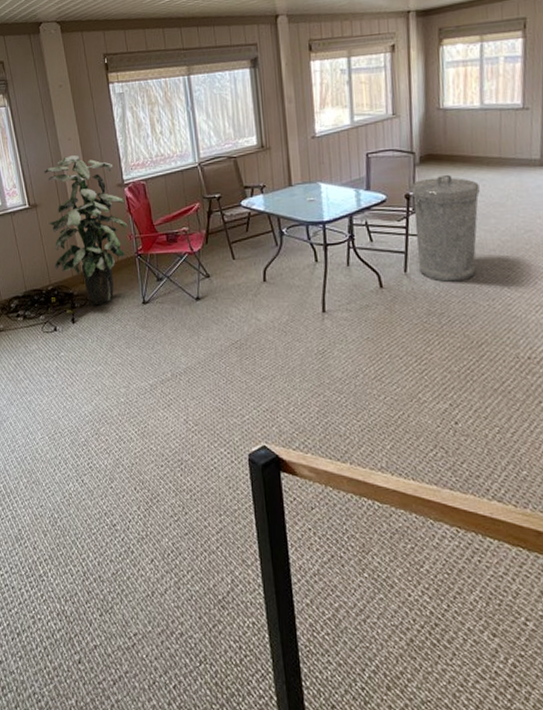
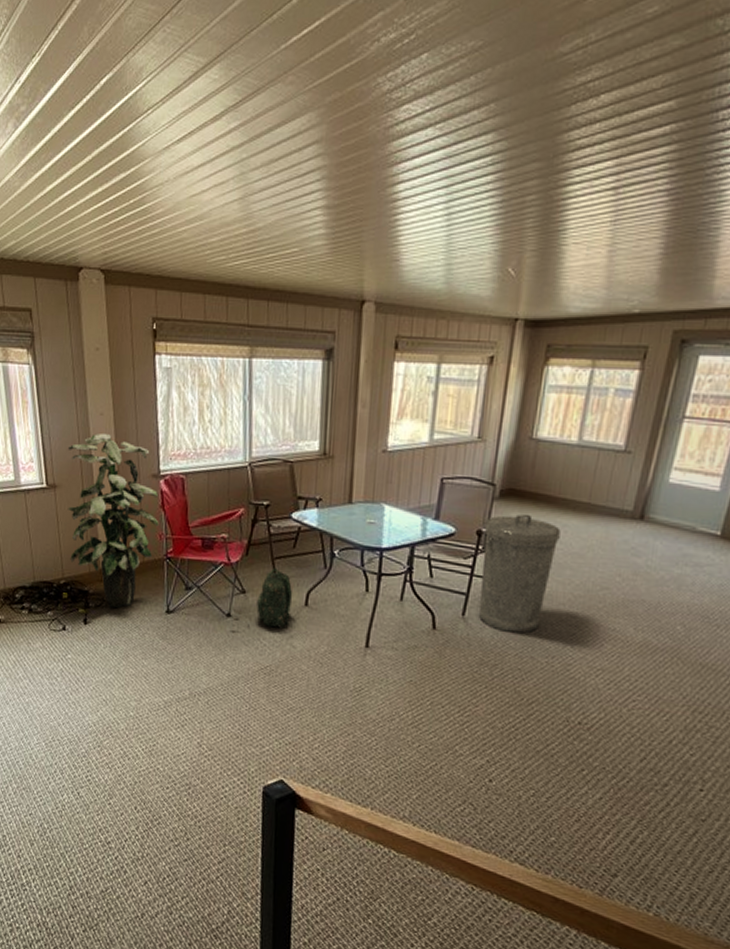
backpack: none [199,250,255,307] -> present [230,567,293,631]

